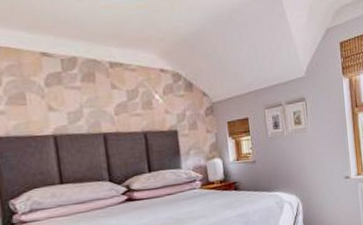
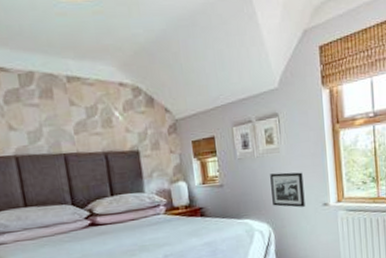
picture frame: none [298,149,330,181] -> present [270,172,305,208]

